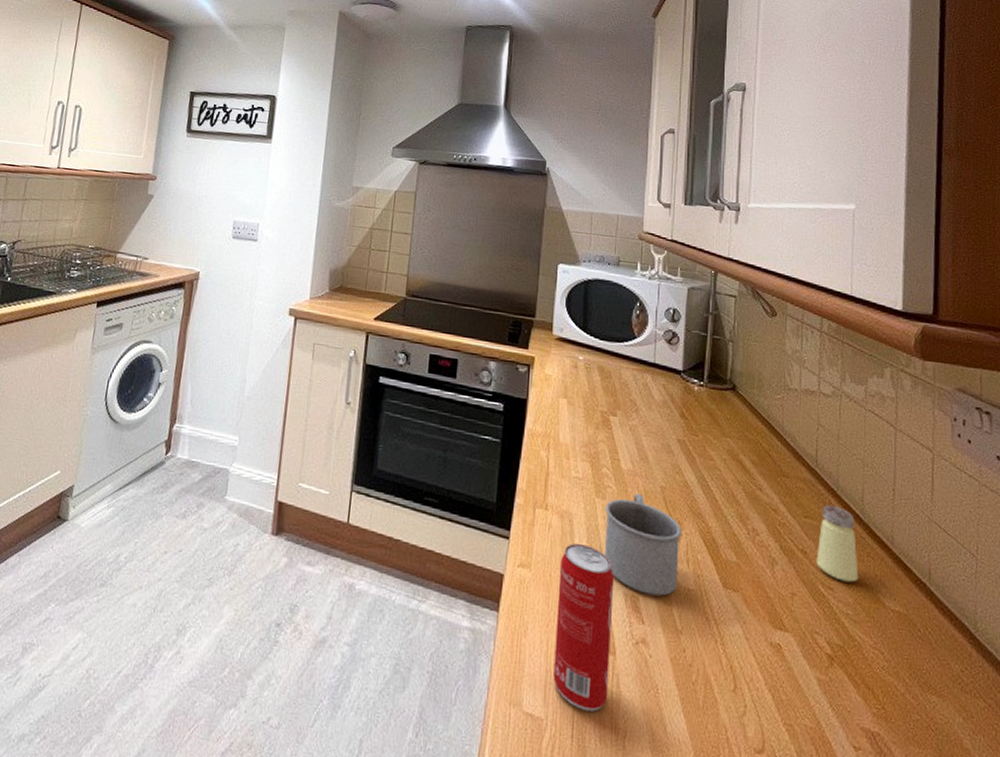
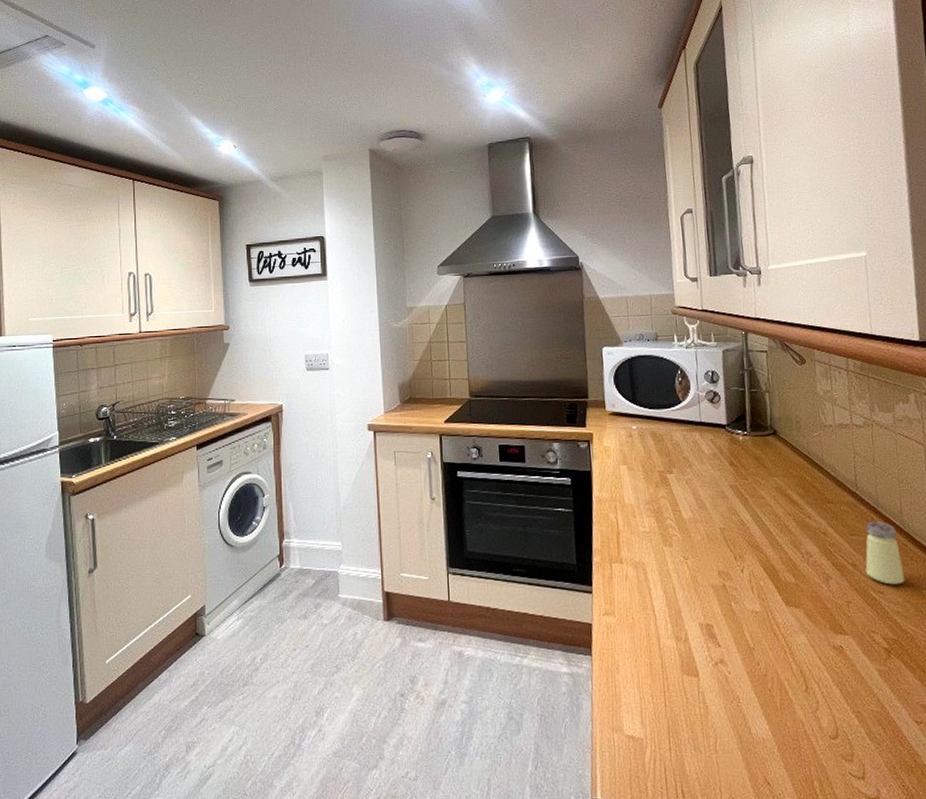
beverage can: present [553,543,615,712] -> none [640,587,697,726]
mug: present [605,493,683,596] -> none [673,536,745,622]

